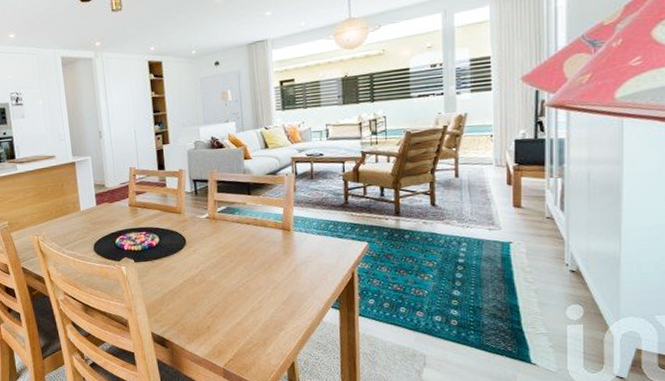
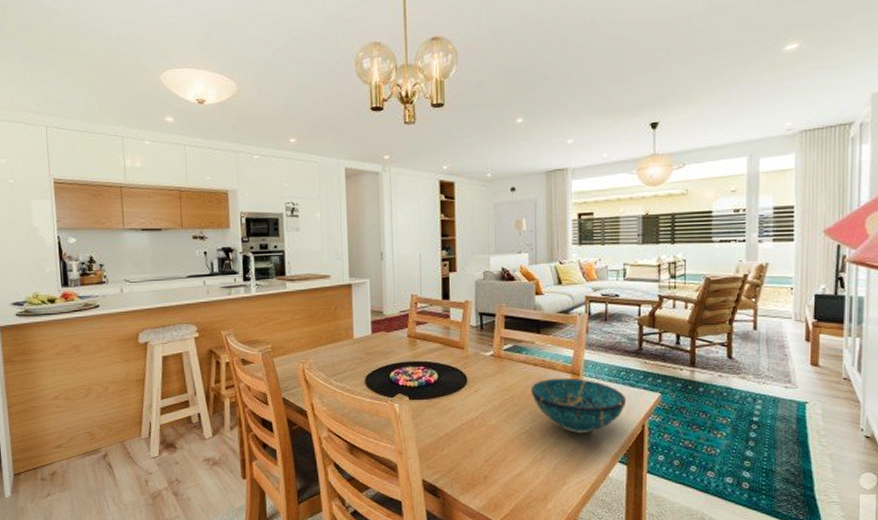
decorative bowl: none [245,233,336,283] -> present [530,378,627,433]

